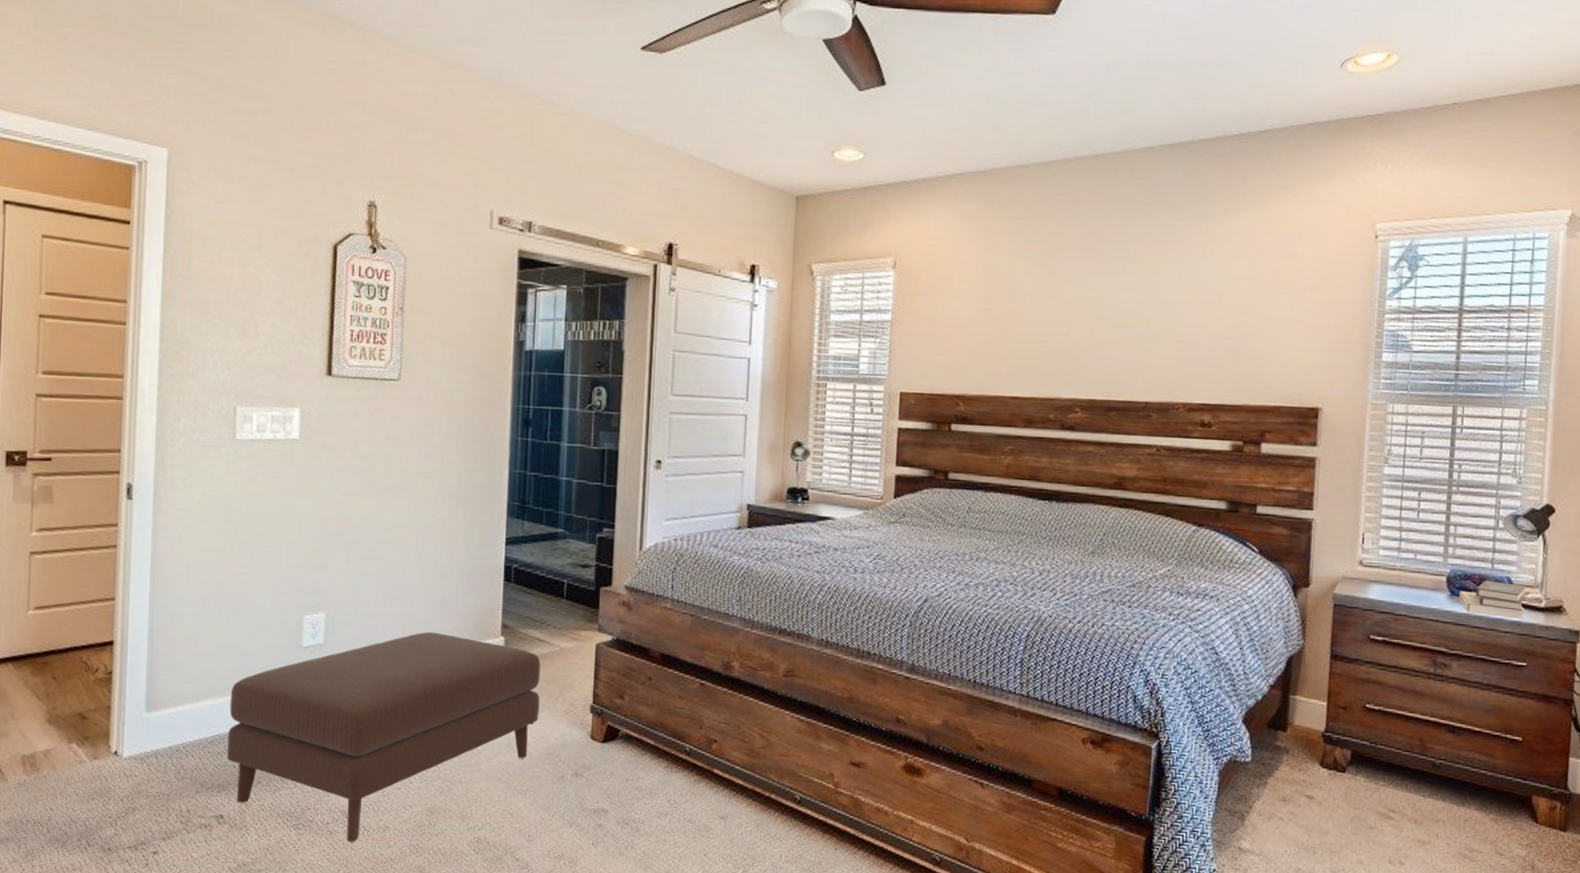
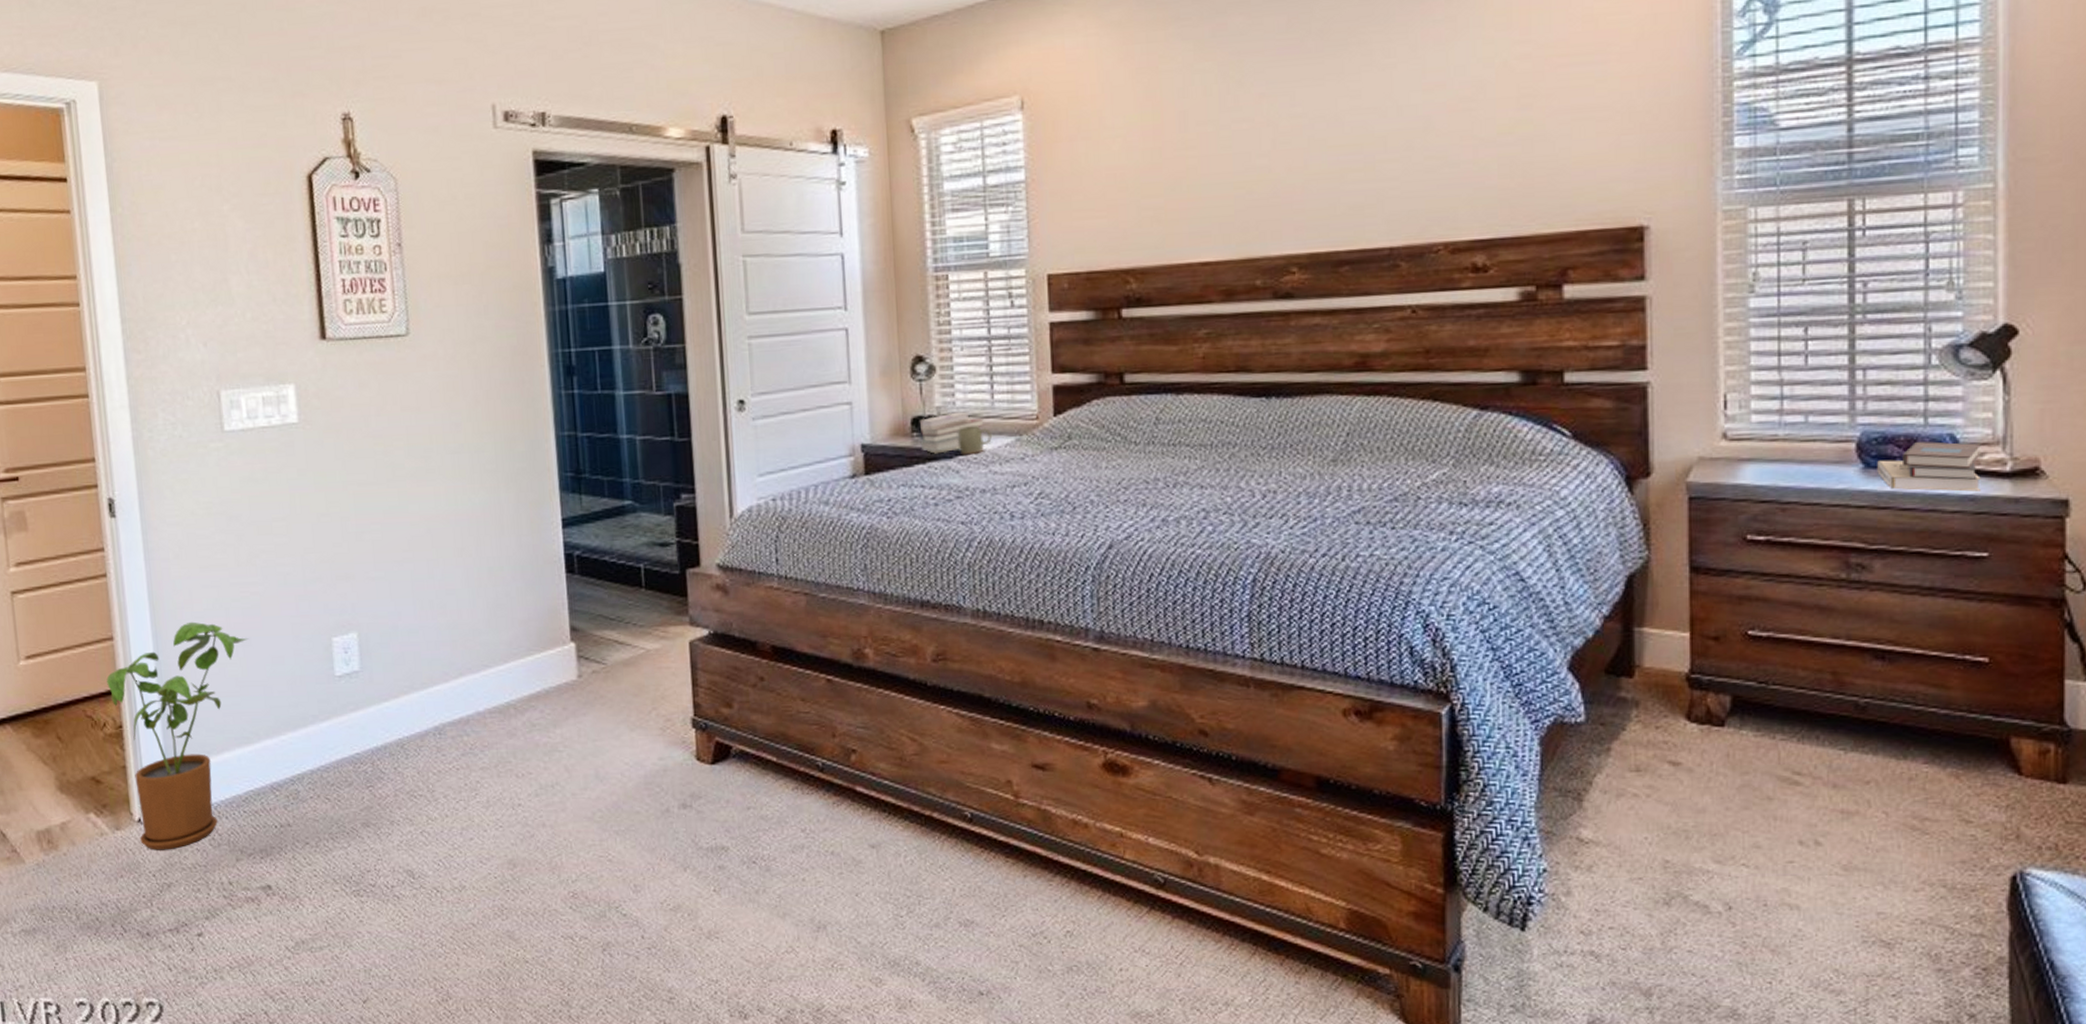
house plant: none [104,591,233,780] -> present [106,621,249,850]
ottoman: present [227,631,541,843] -> none [259,644,630,908]
books: none [792,487,842,518] -> present [919,412,984,454]
mug: none [820,498,846,521] -> present [957,425,992,455]

